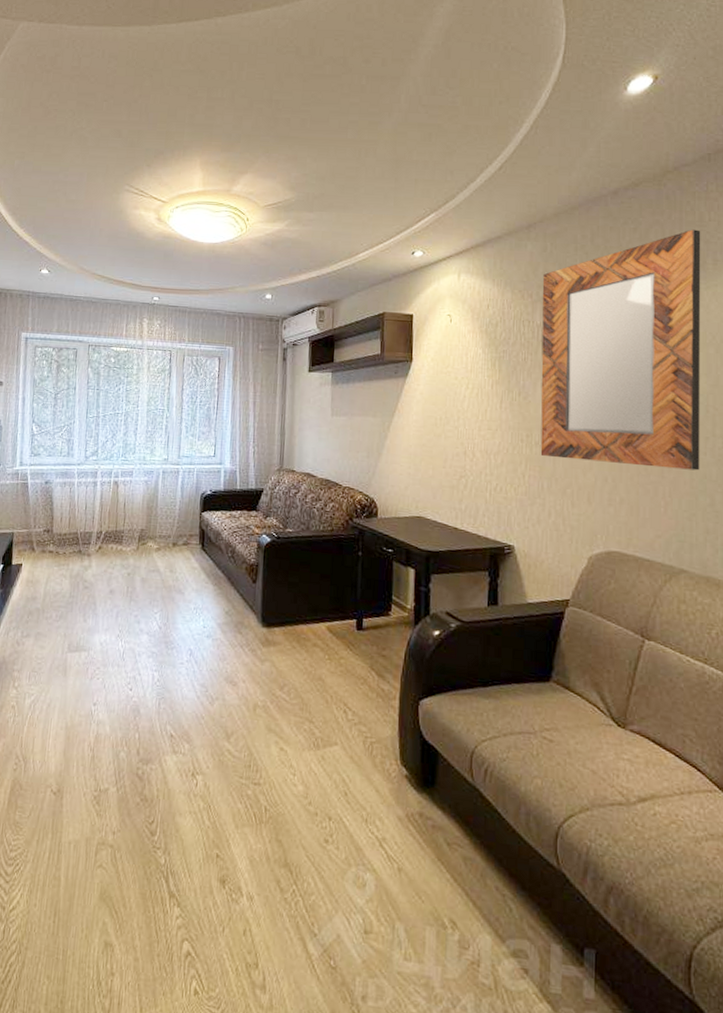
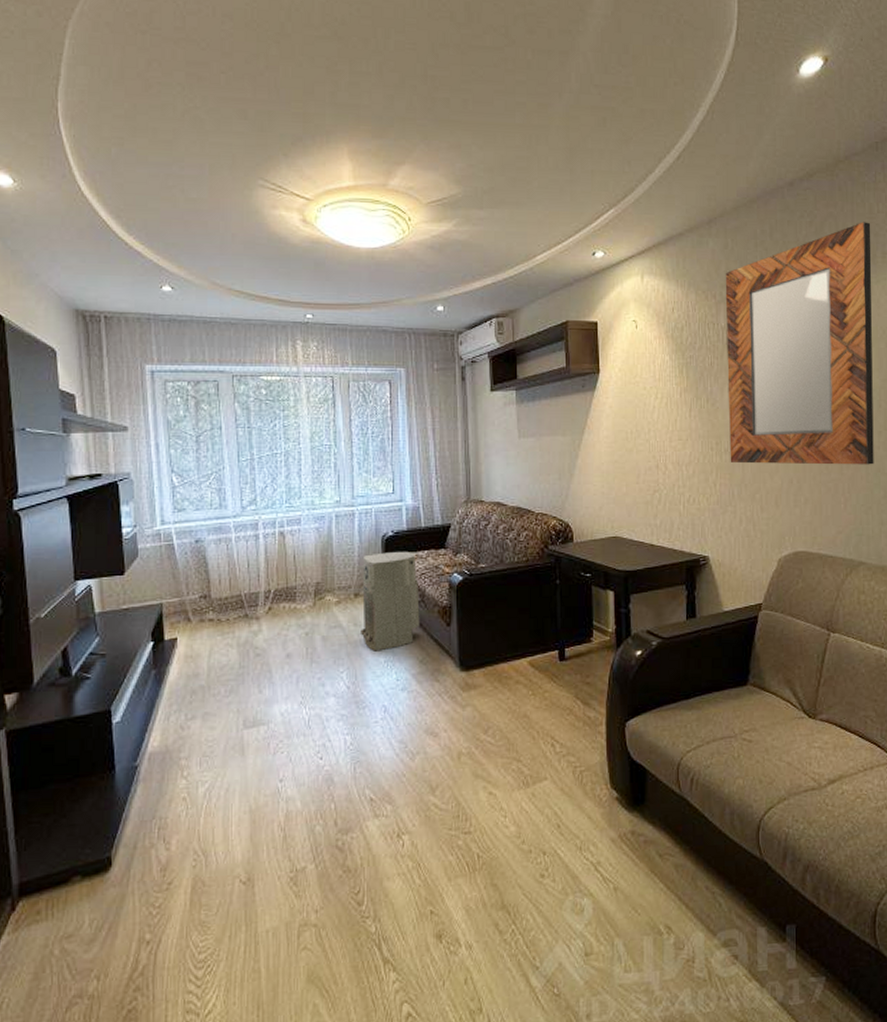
air purifier: none [175,508,230,598] -> present [361,552,420,651]

